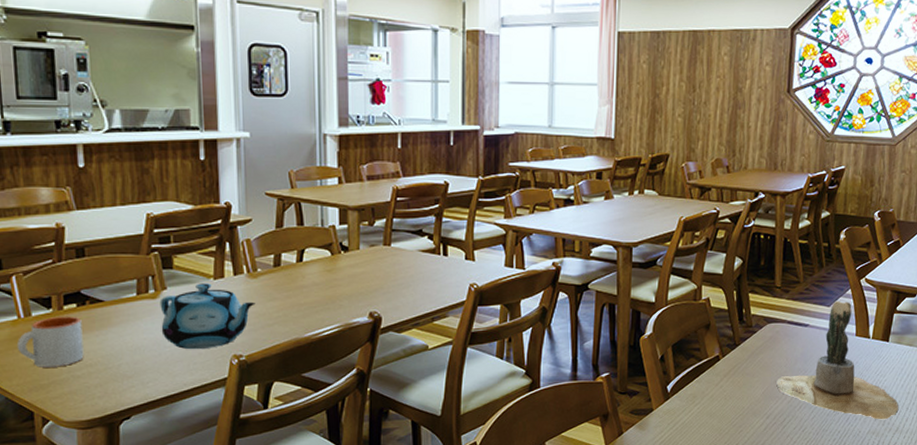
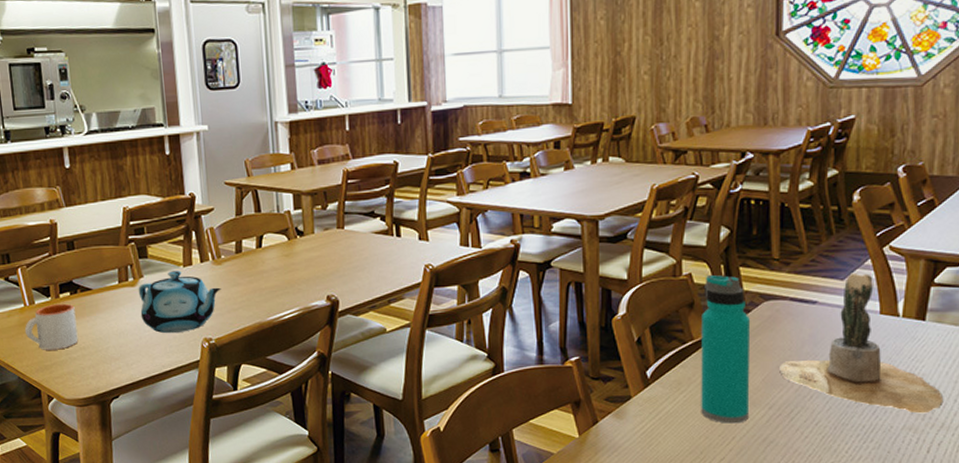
water bottle: none [711,299,756,432] -> present [701,274,751,424]

